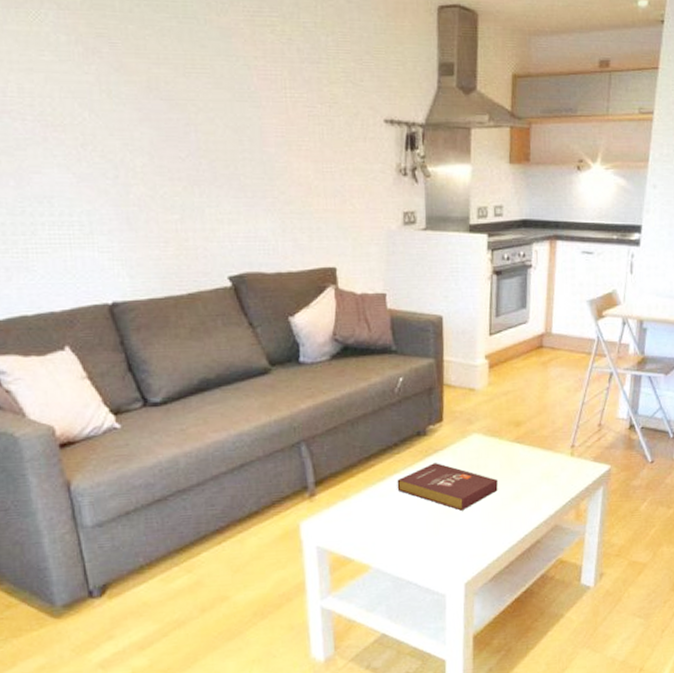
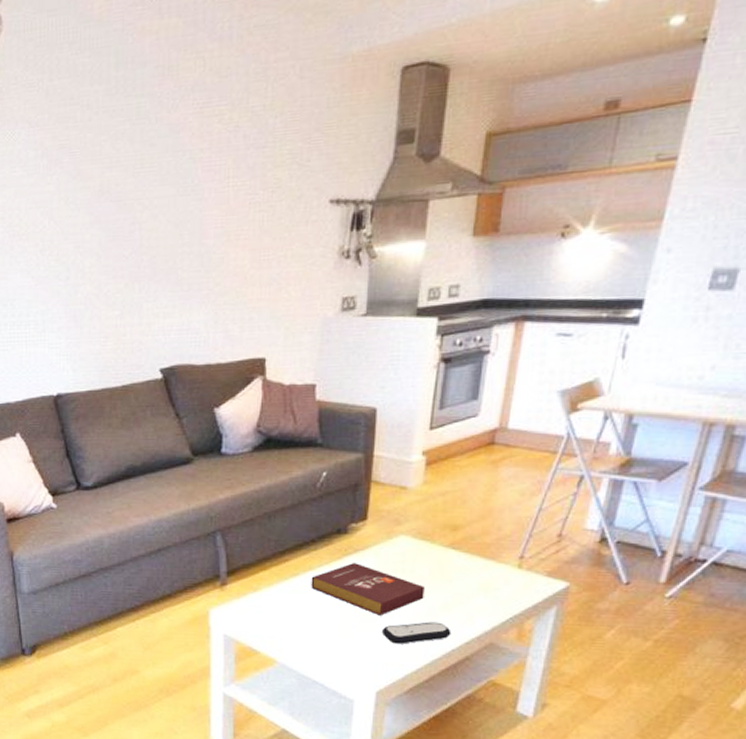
remote control: none [464,511,523,536] -> present [381,621,451,644]

